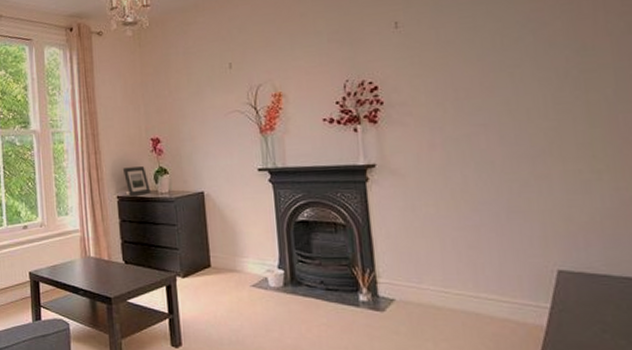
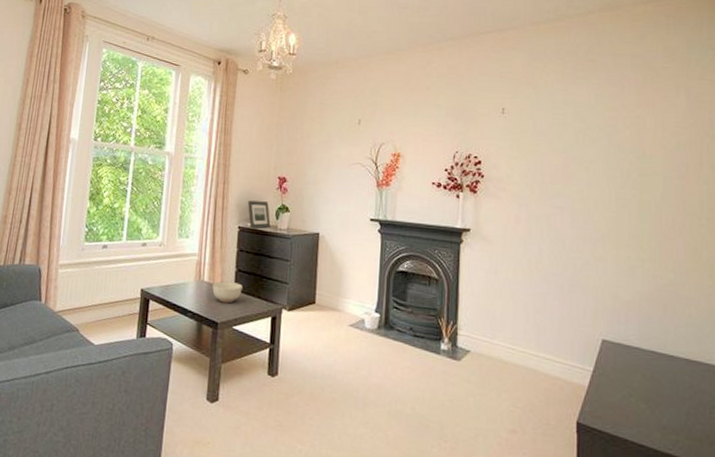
bowl: none [100,255,131,277] -> present [212,281,243,304]

